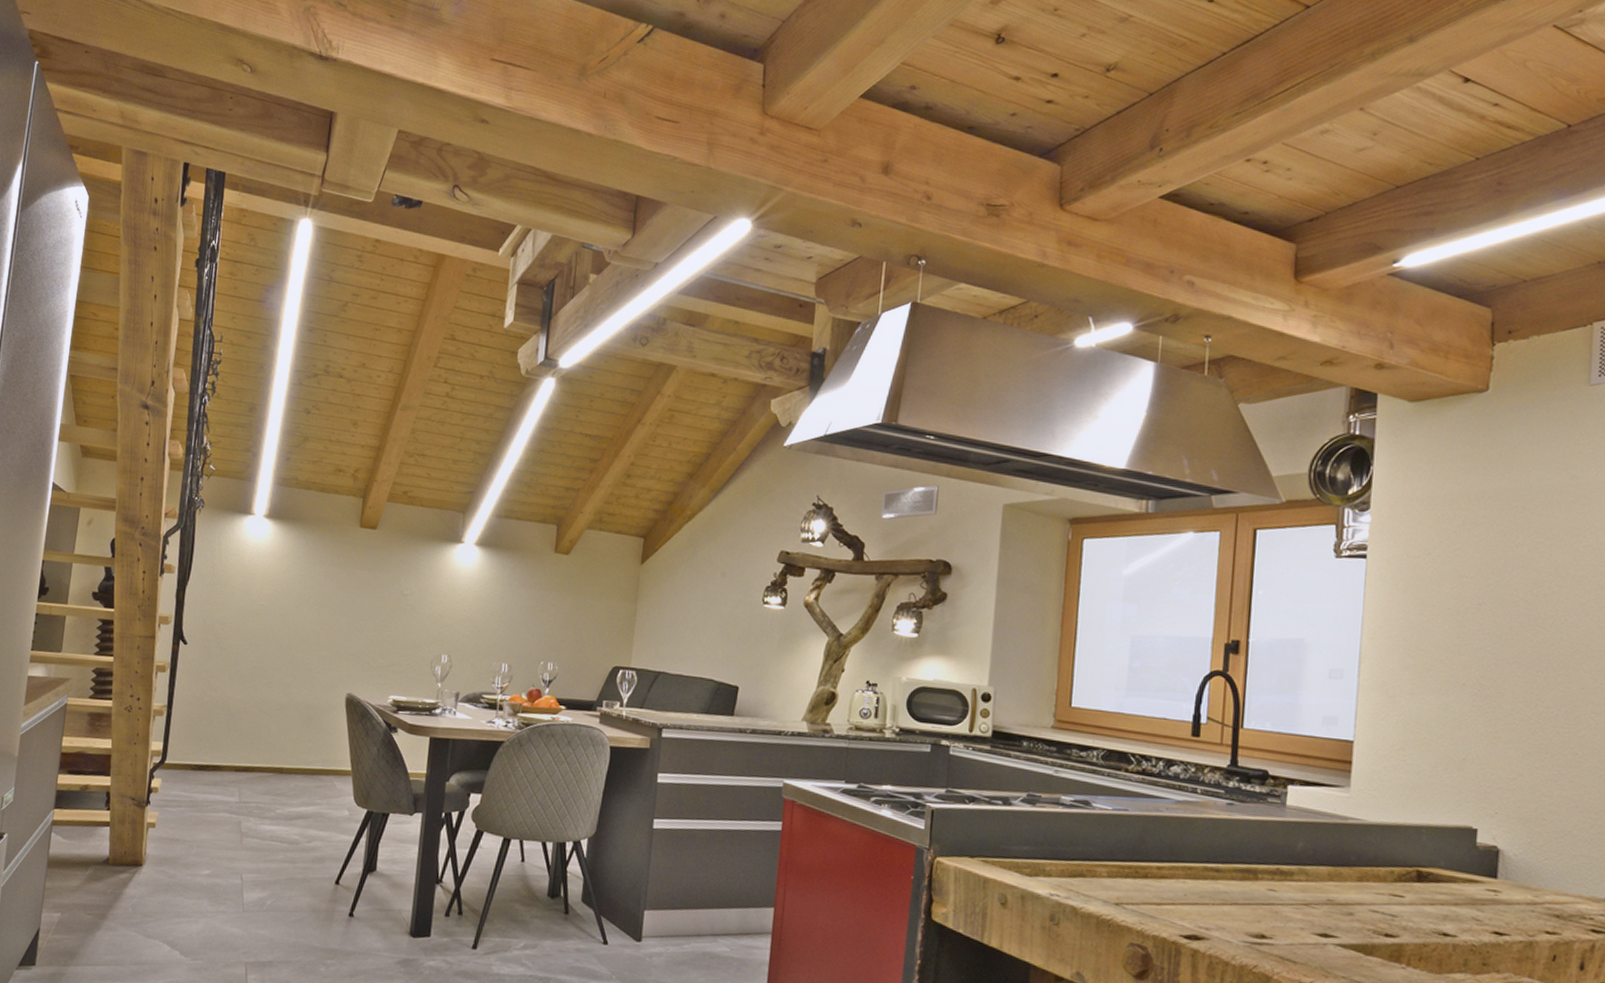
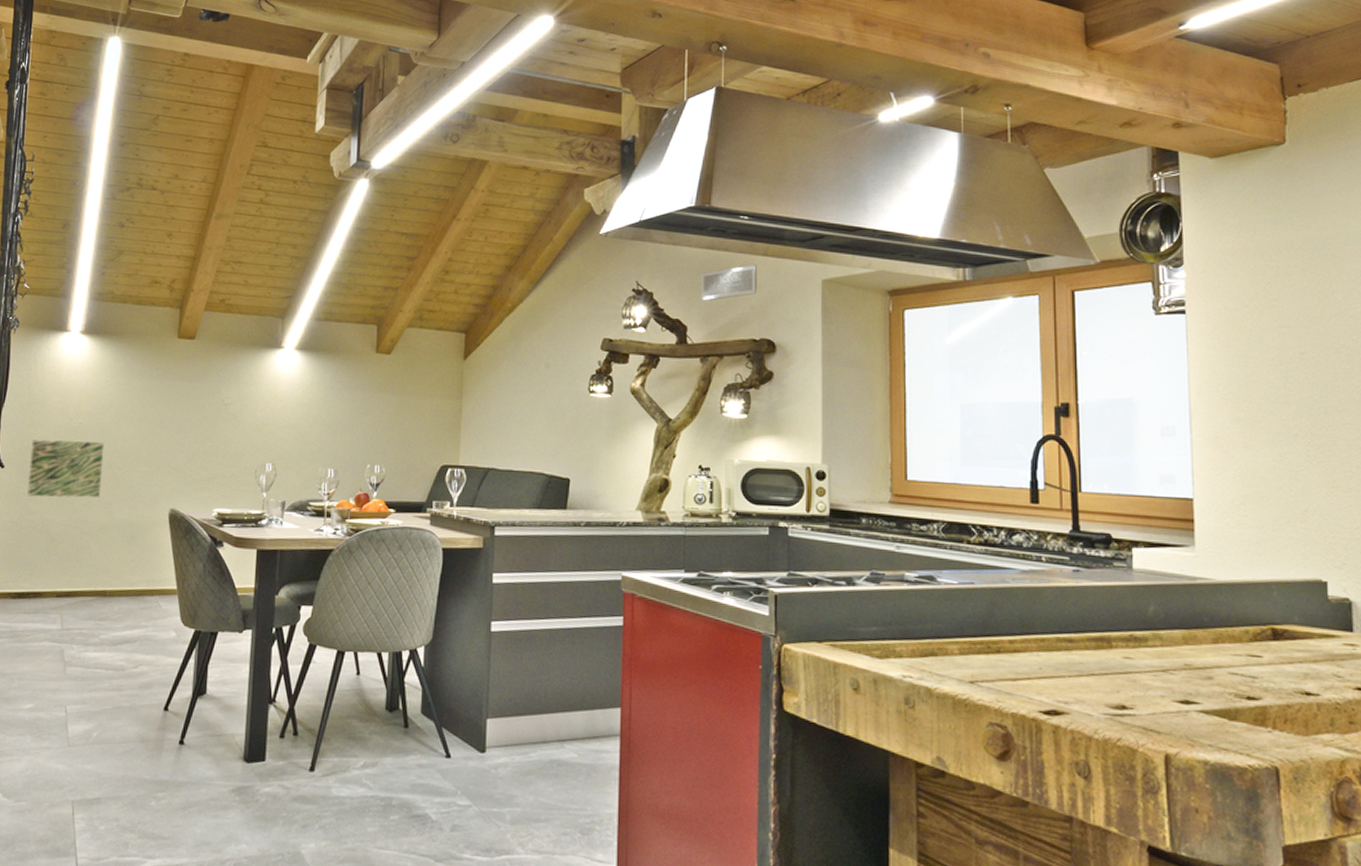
wall art: none [209,619,285,679] -> present [27,440,105,498]

